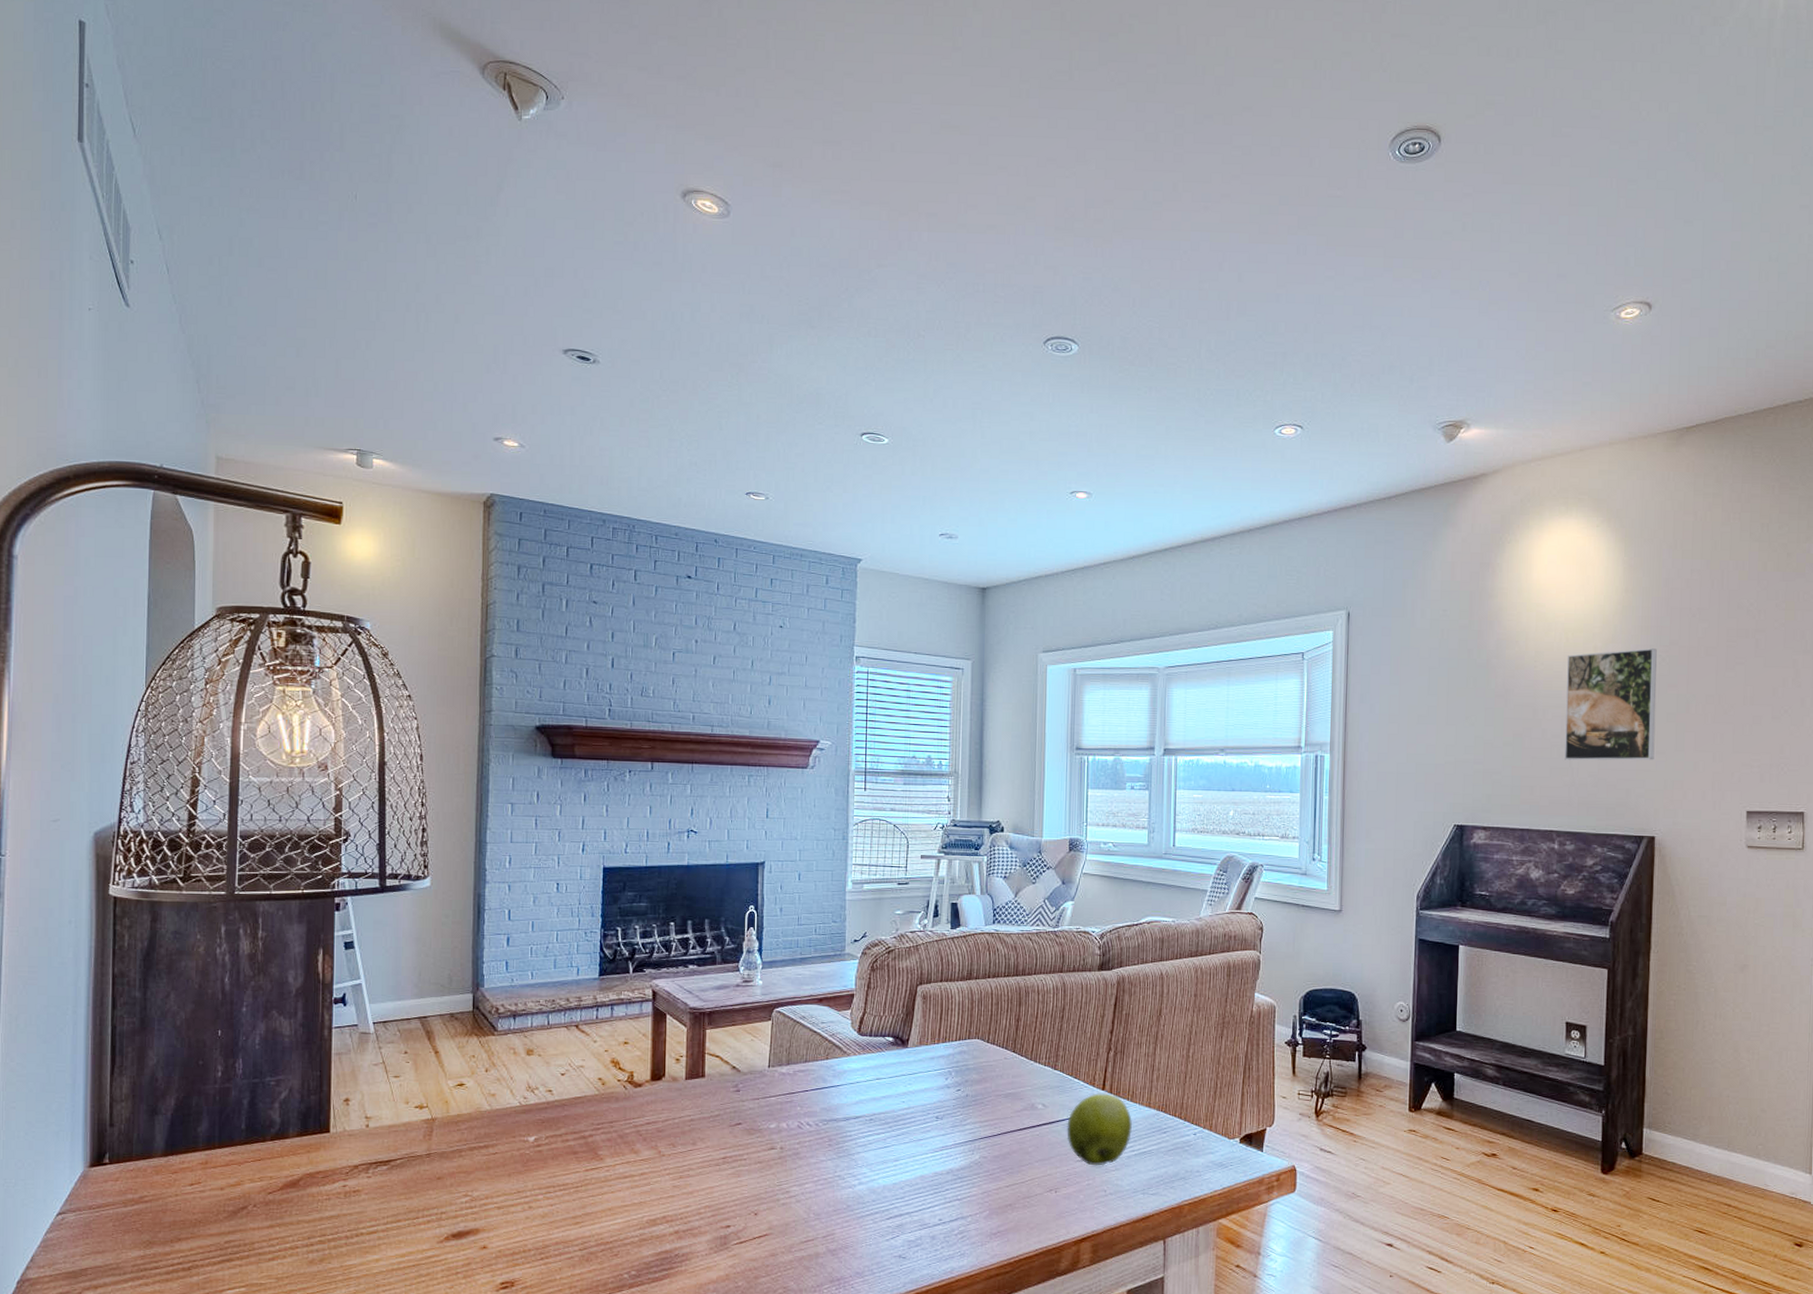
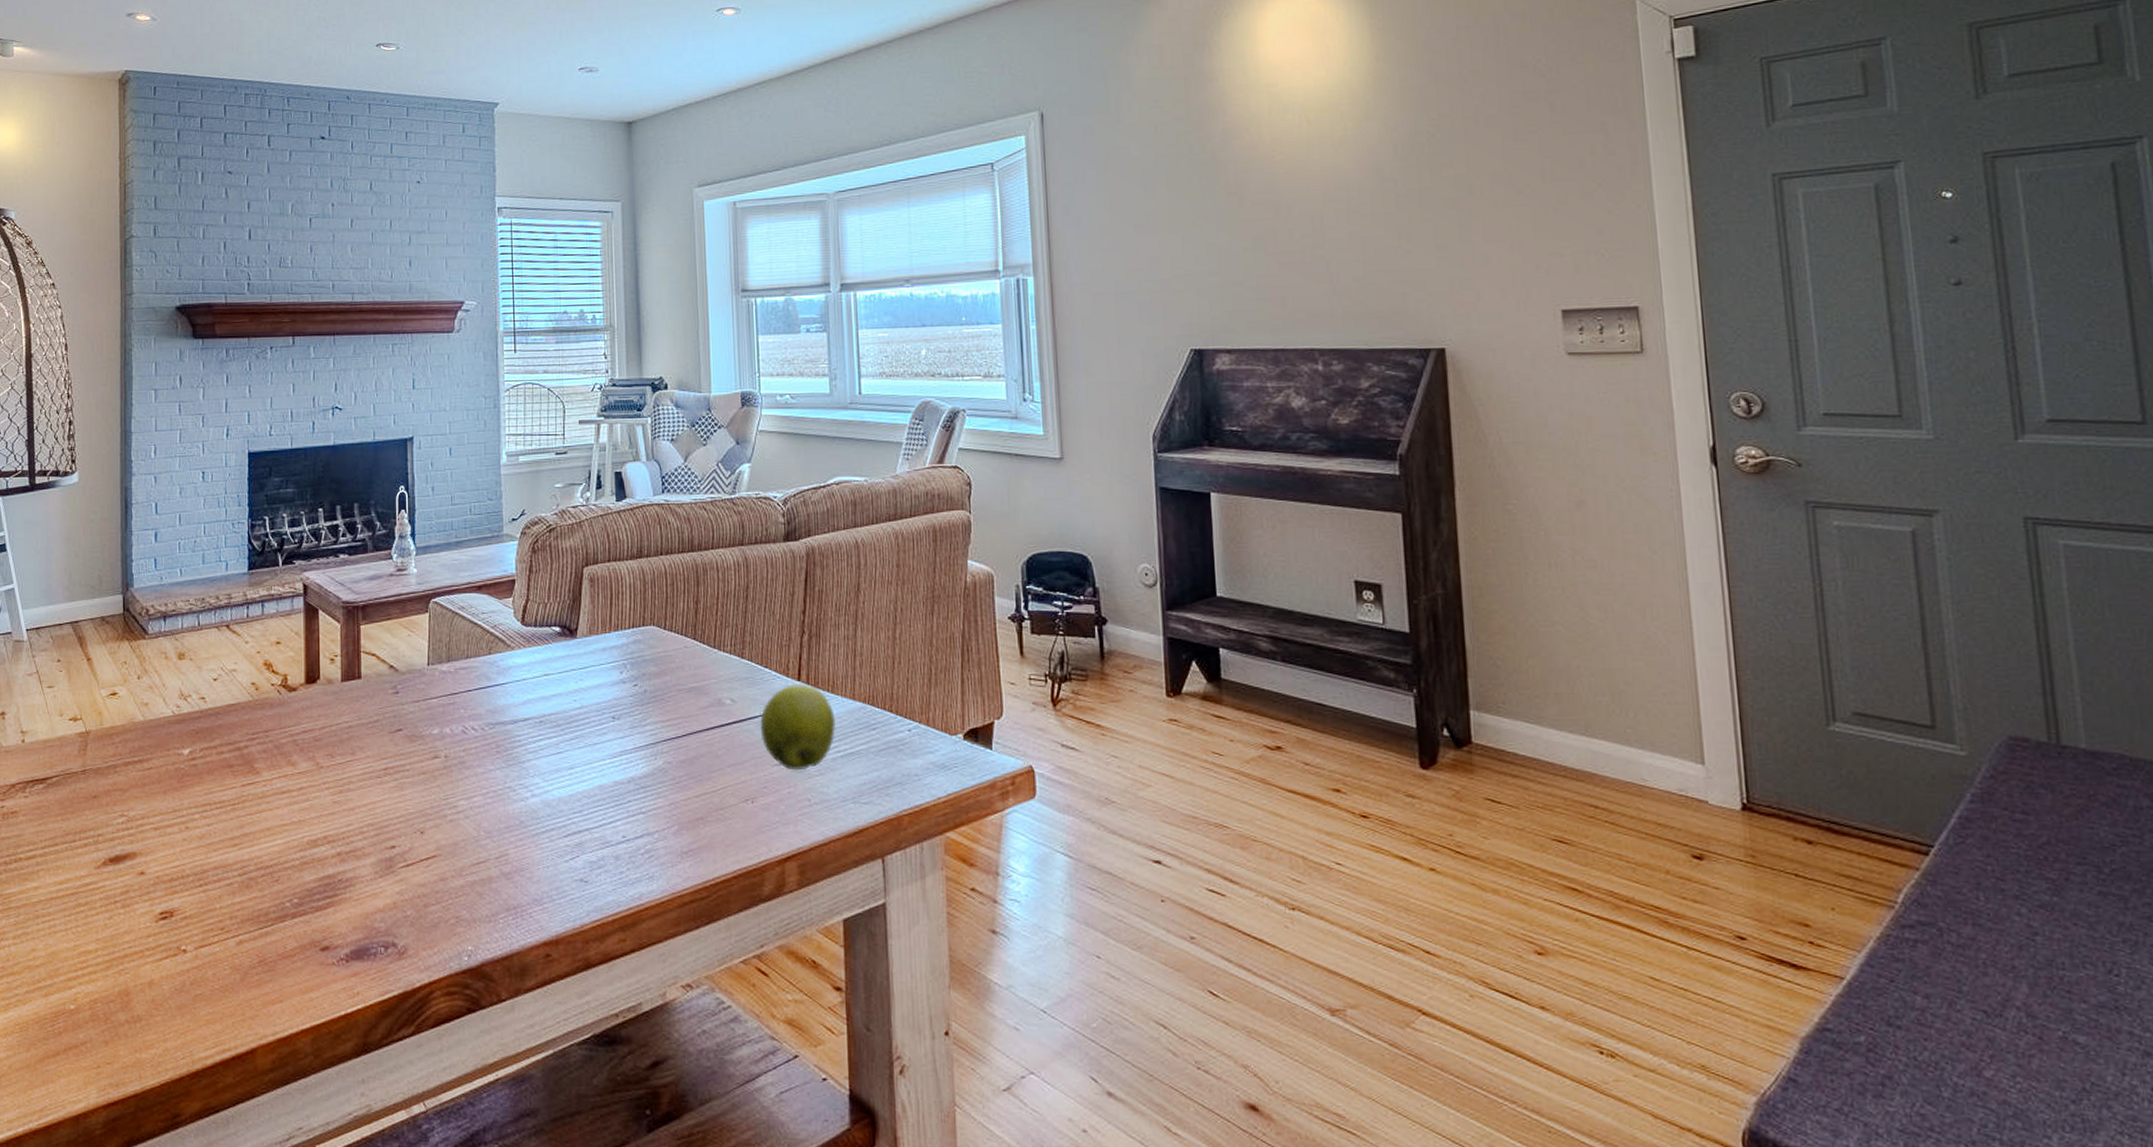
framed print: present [1565,648,1657,761] -> none [1310,123,1434,264]

